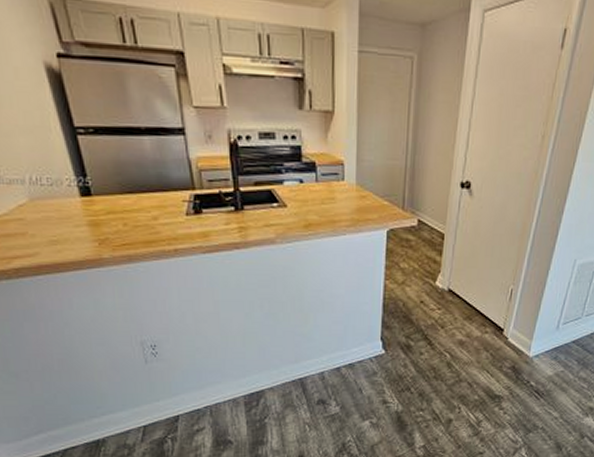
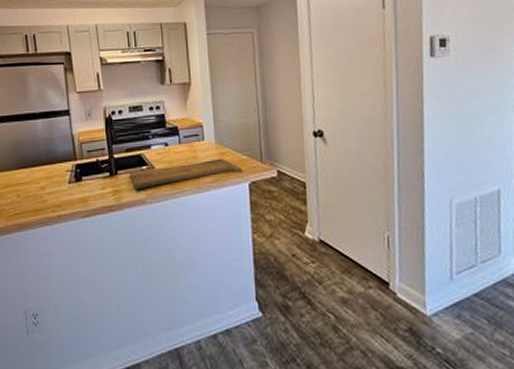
cutting board: none [257,201,381,229] -> present [129,158,242,190]

